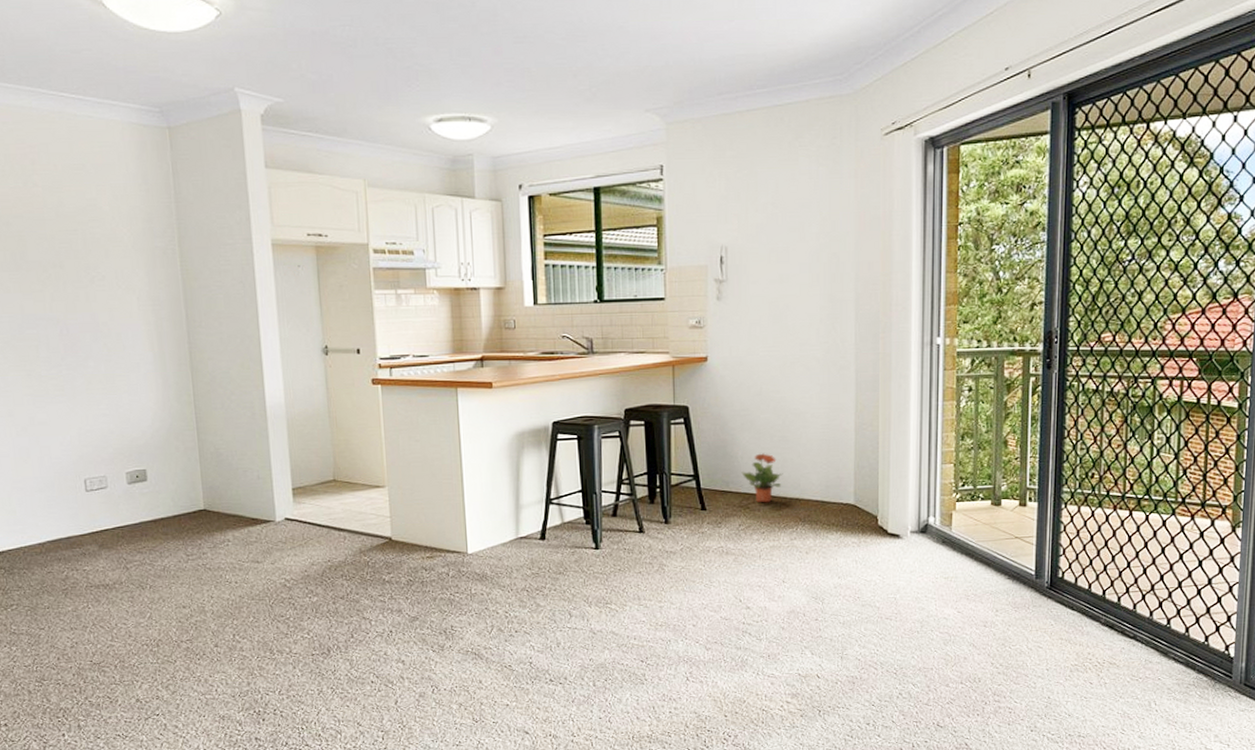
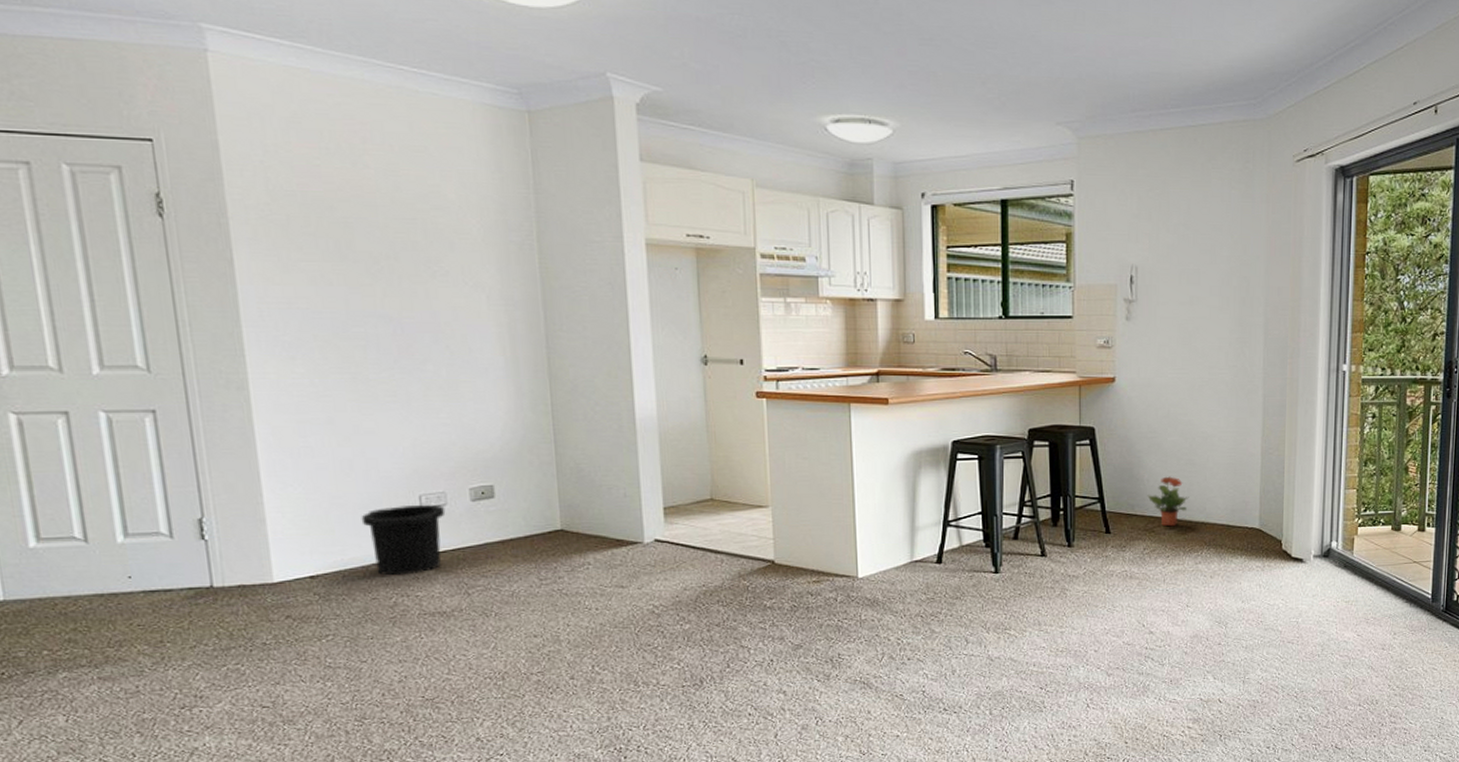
trash can: none [37,487,107,552] -> present [361,504,446,576]

